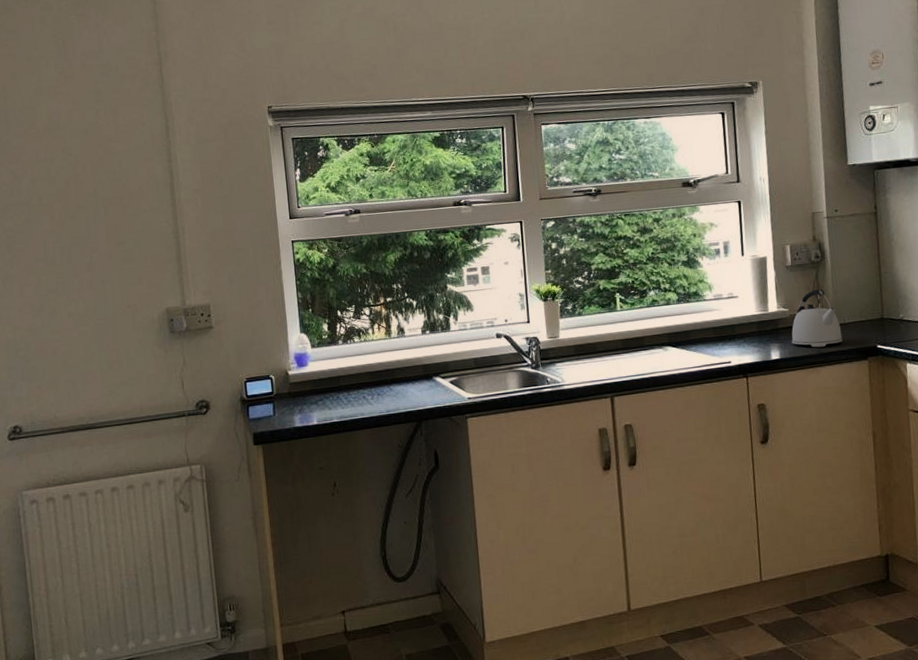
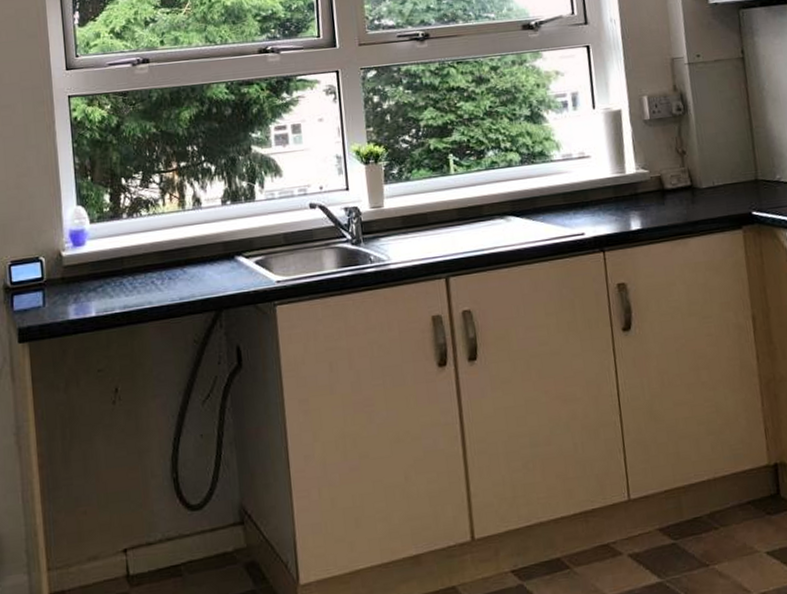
kettle: present [791,289,843,348] -> none [653,146,713,215]

